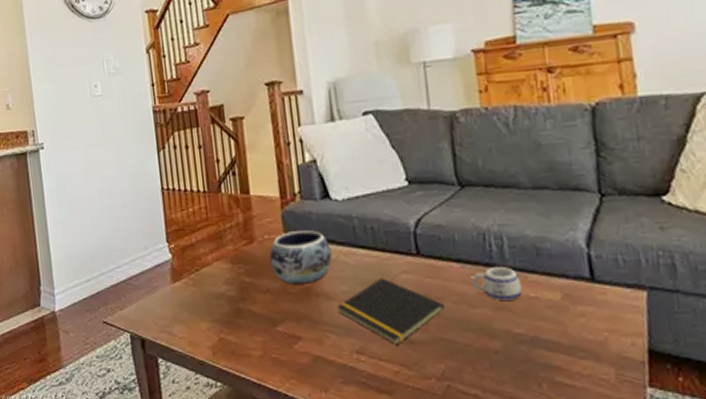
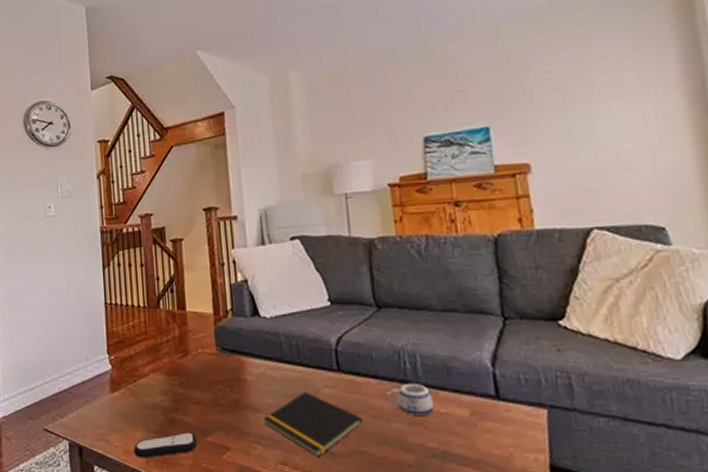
remote control: none [199,322,267,350] -> present [134,432,198,458]
decorative bowl: present [269,230,332,285] -> none [202,345,260,396]

